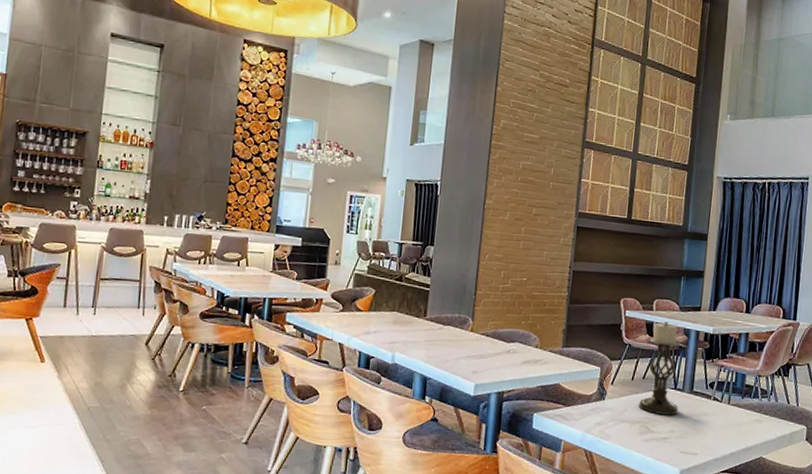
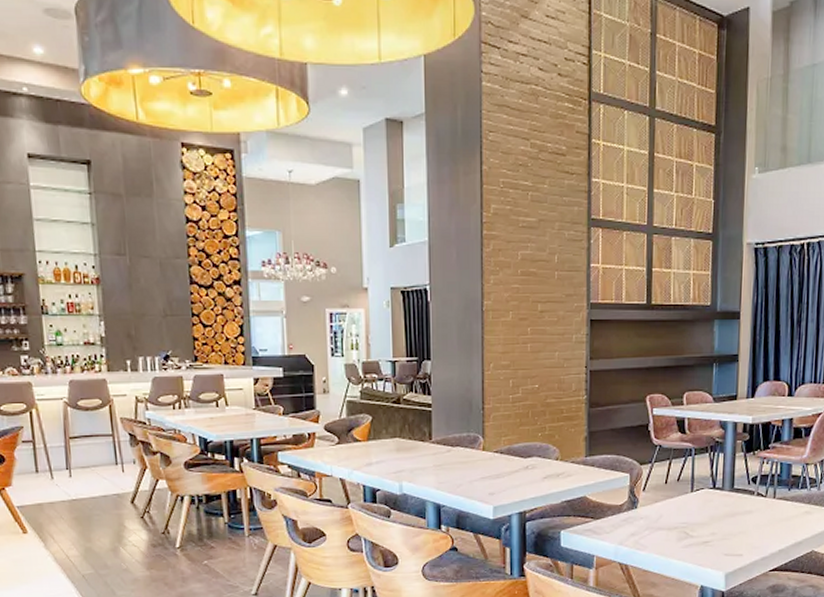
candle holder: present [639,321,681,415] -> none [675,416,720,517]

